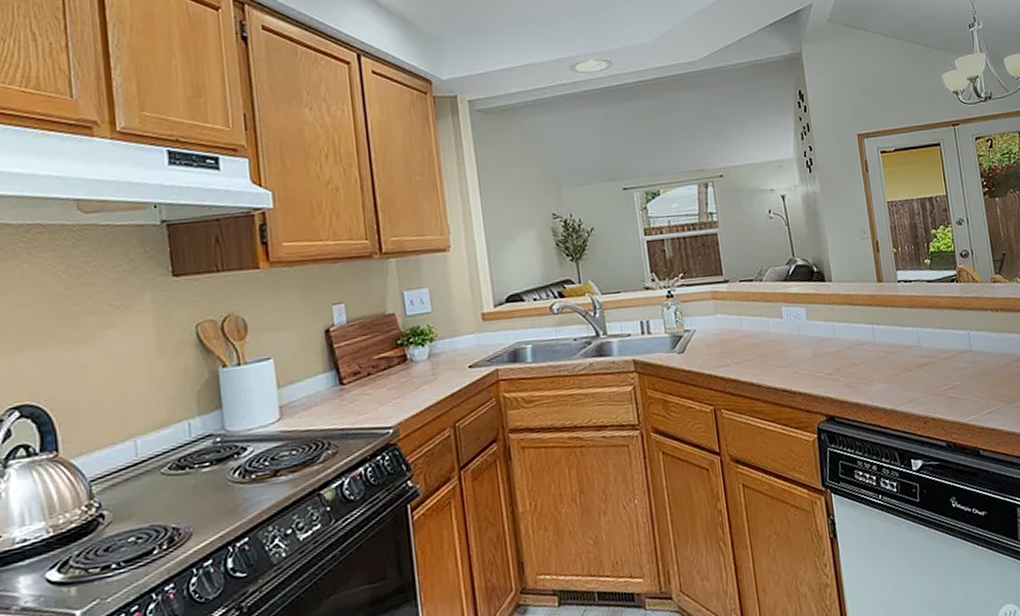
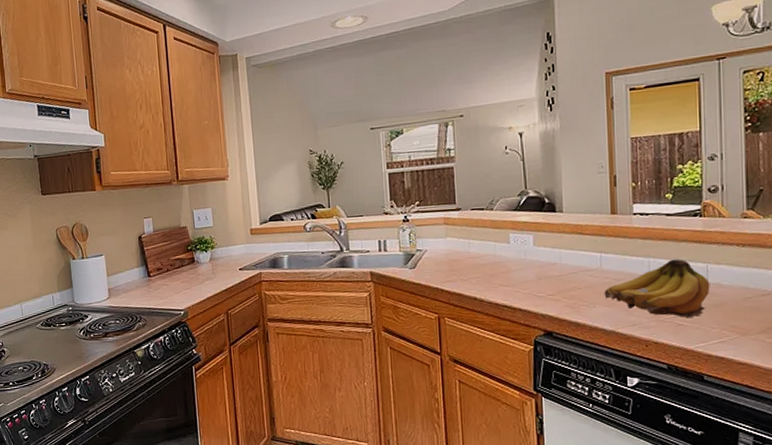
fruit: none [879,327,974,390] -> present [604,259,710,318]

